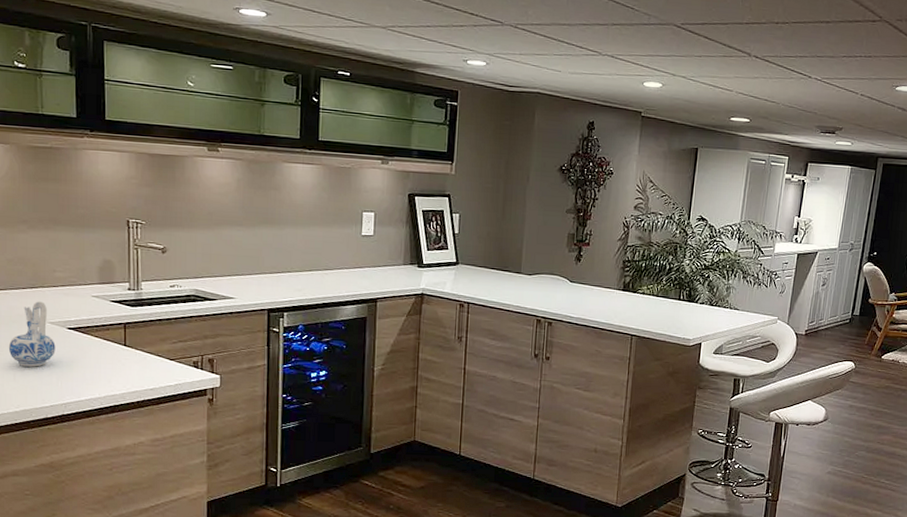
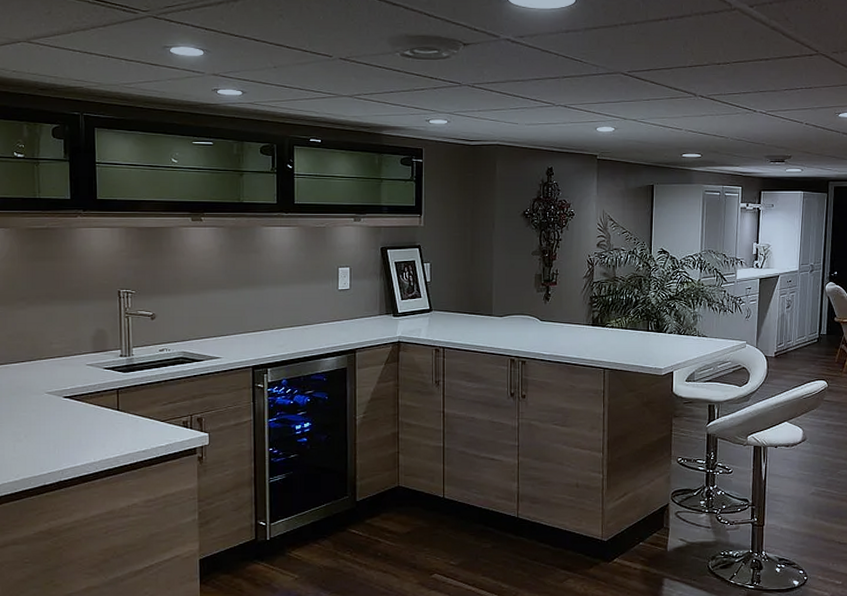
ceramic pitcher: present [8,301,56,367] -> none [8,373,53,437]

